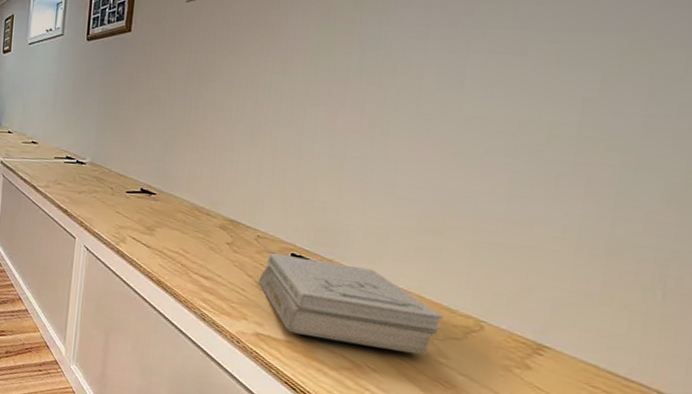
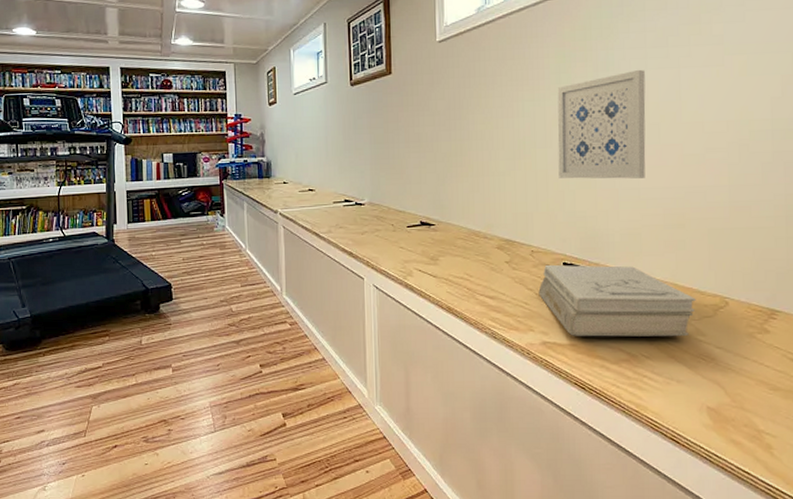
wall art: none [300,50,423,174] -> present [557,69,646,179]

